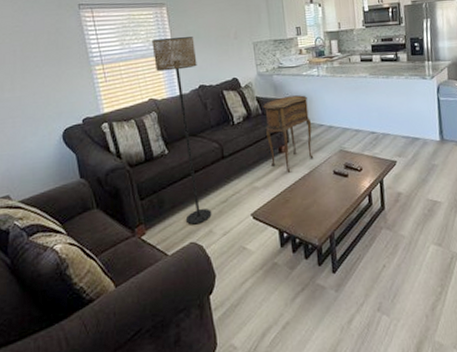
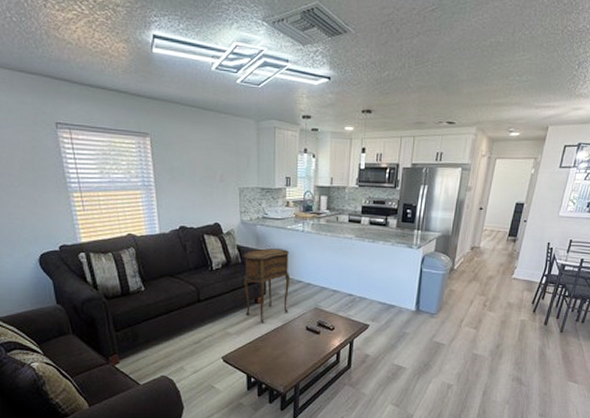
floor lamp: present [152,37,212,225] -> none [133,172,184,360]

